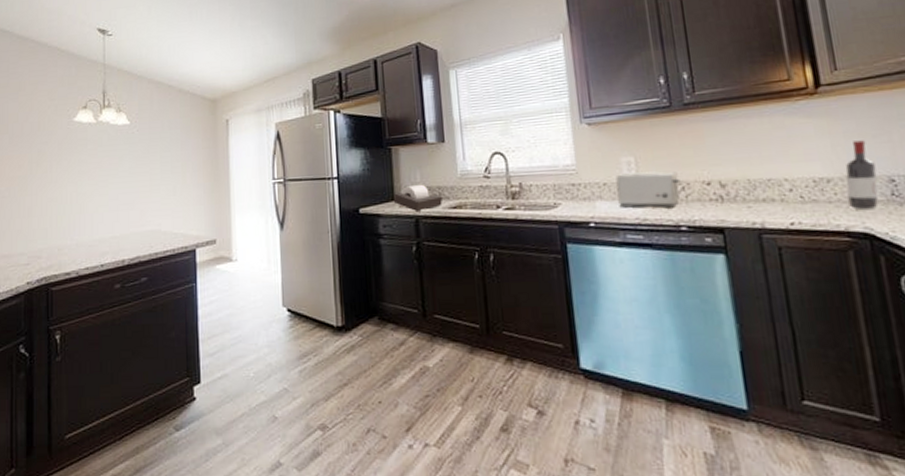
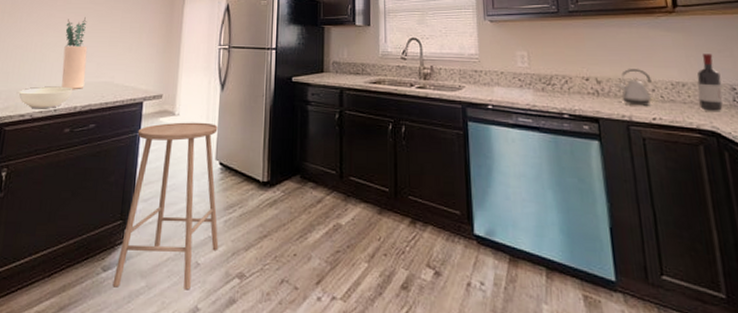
bowl: none [60,239,118,266] -> present [18,86,73,109]
vase: none [100,159,130,241] -> present [61,16,88,89]
stool: none [187,266,296,447] -> present [112,122,219,290]
paper towel holder: present [393,184,444,211] -> none [322,60,366,83]
toaster: present [616,170,681,209] -> none [511,65,564,98]
kettle: none [746,166,792,210] -> present [617,69,654,106]

